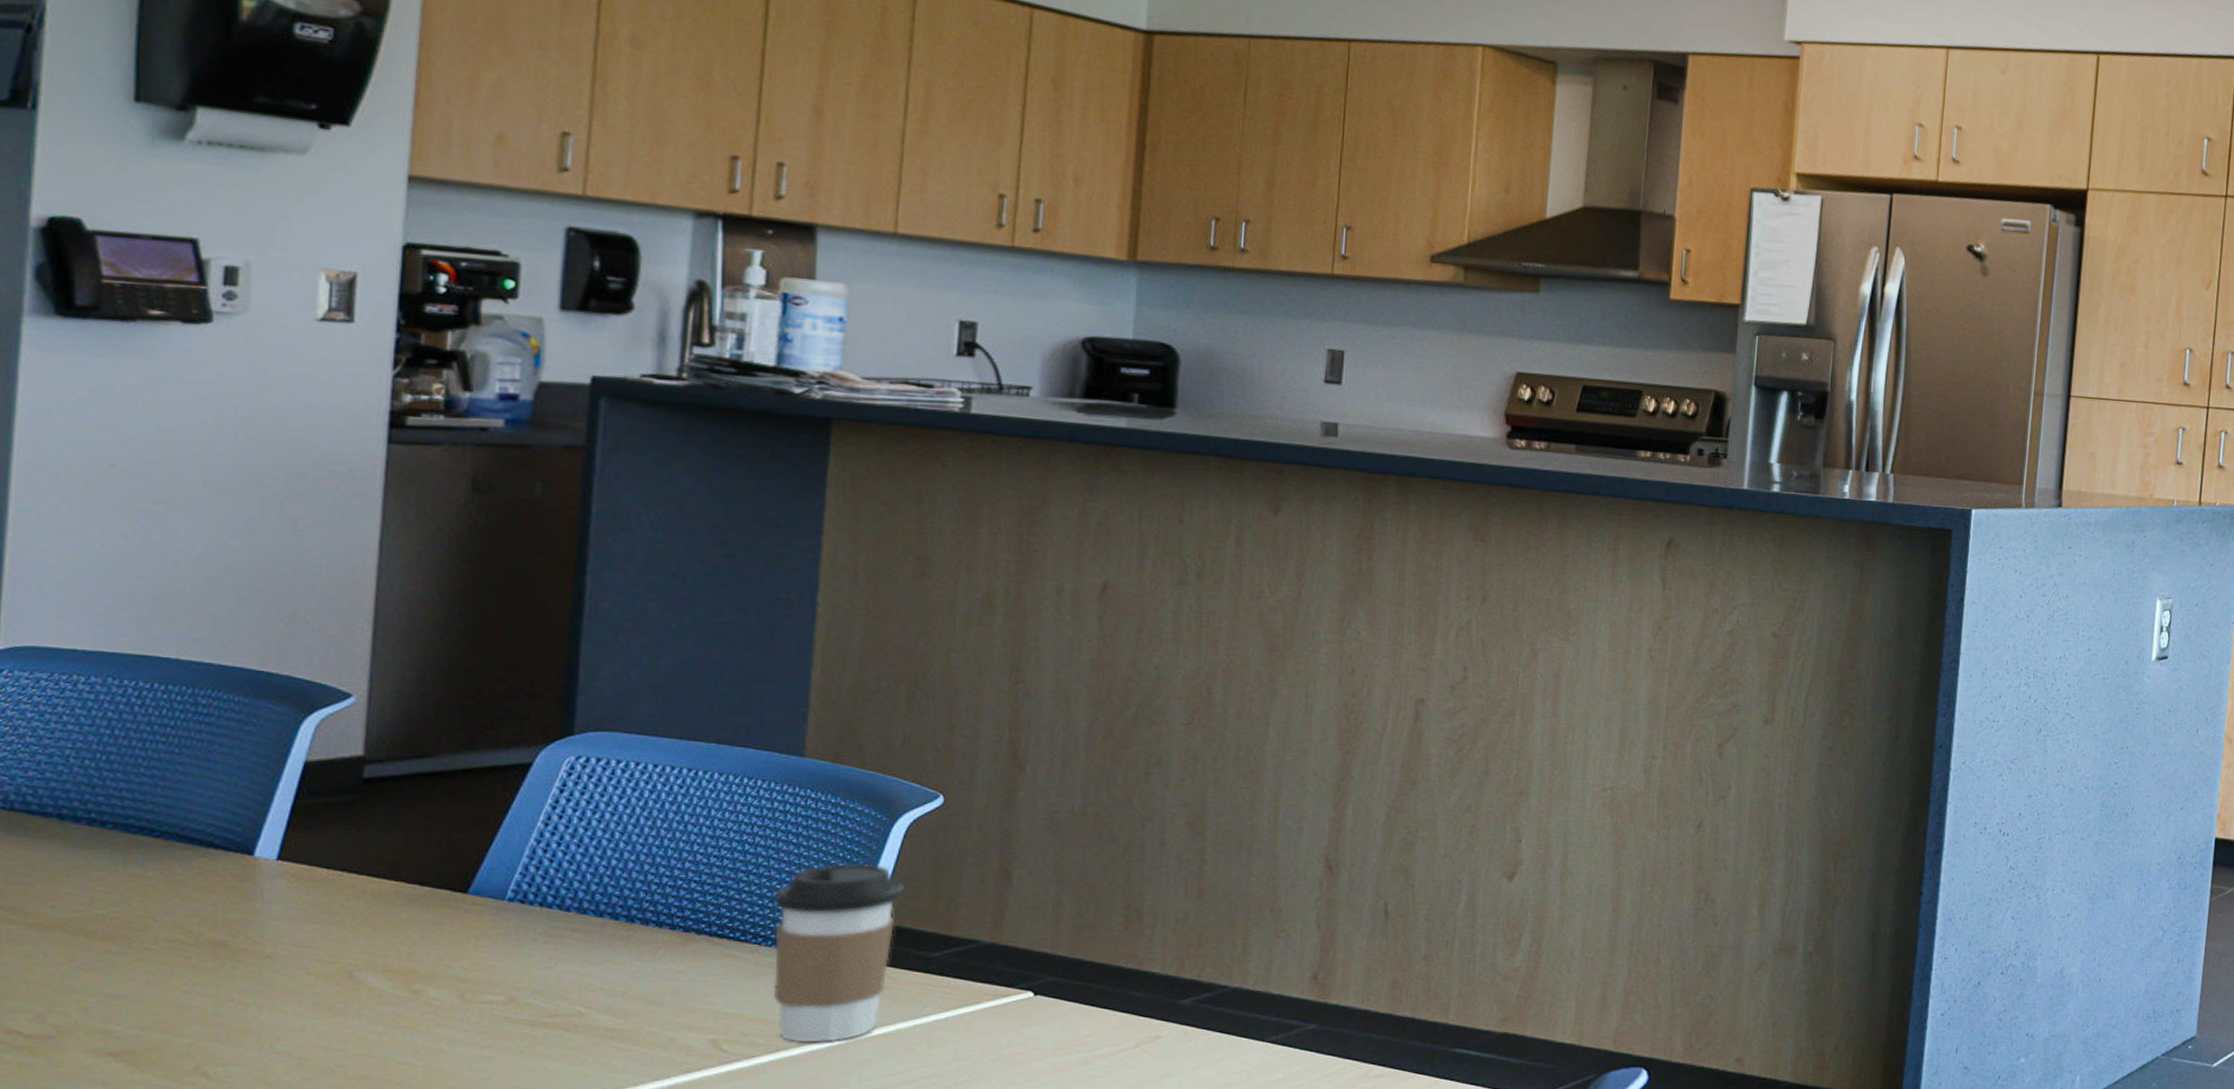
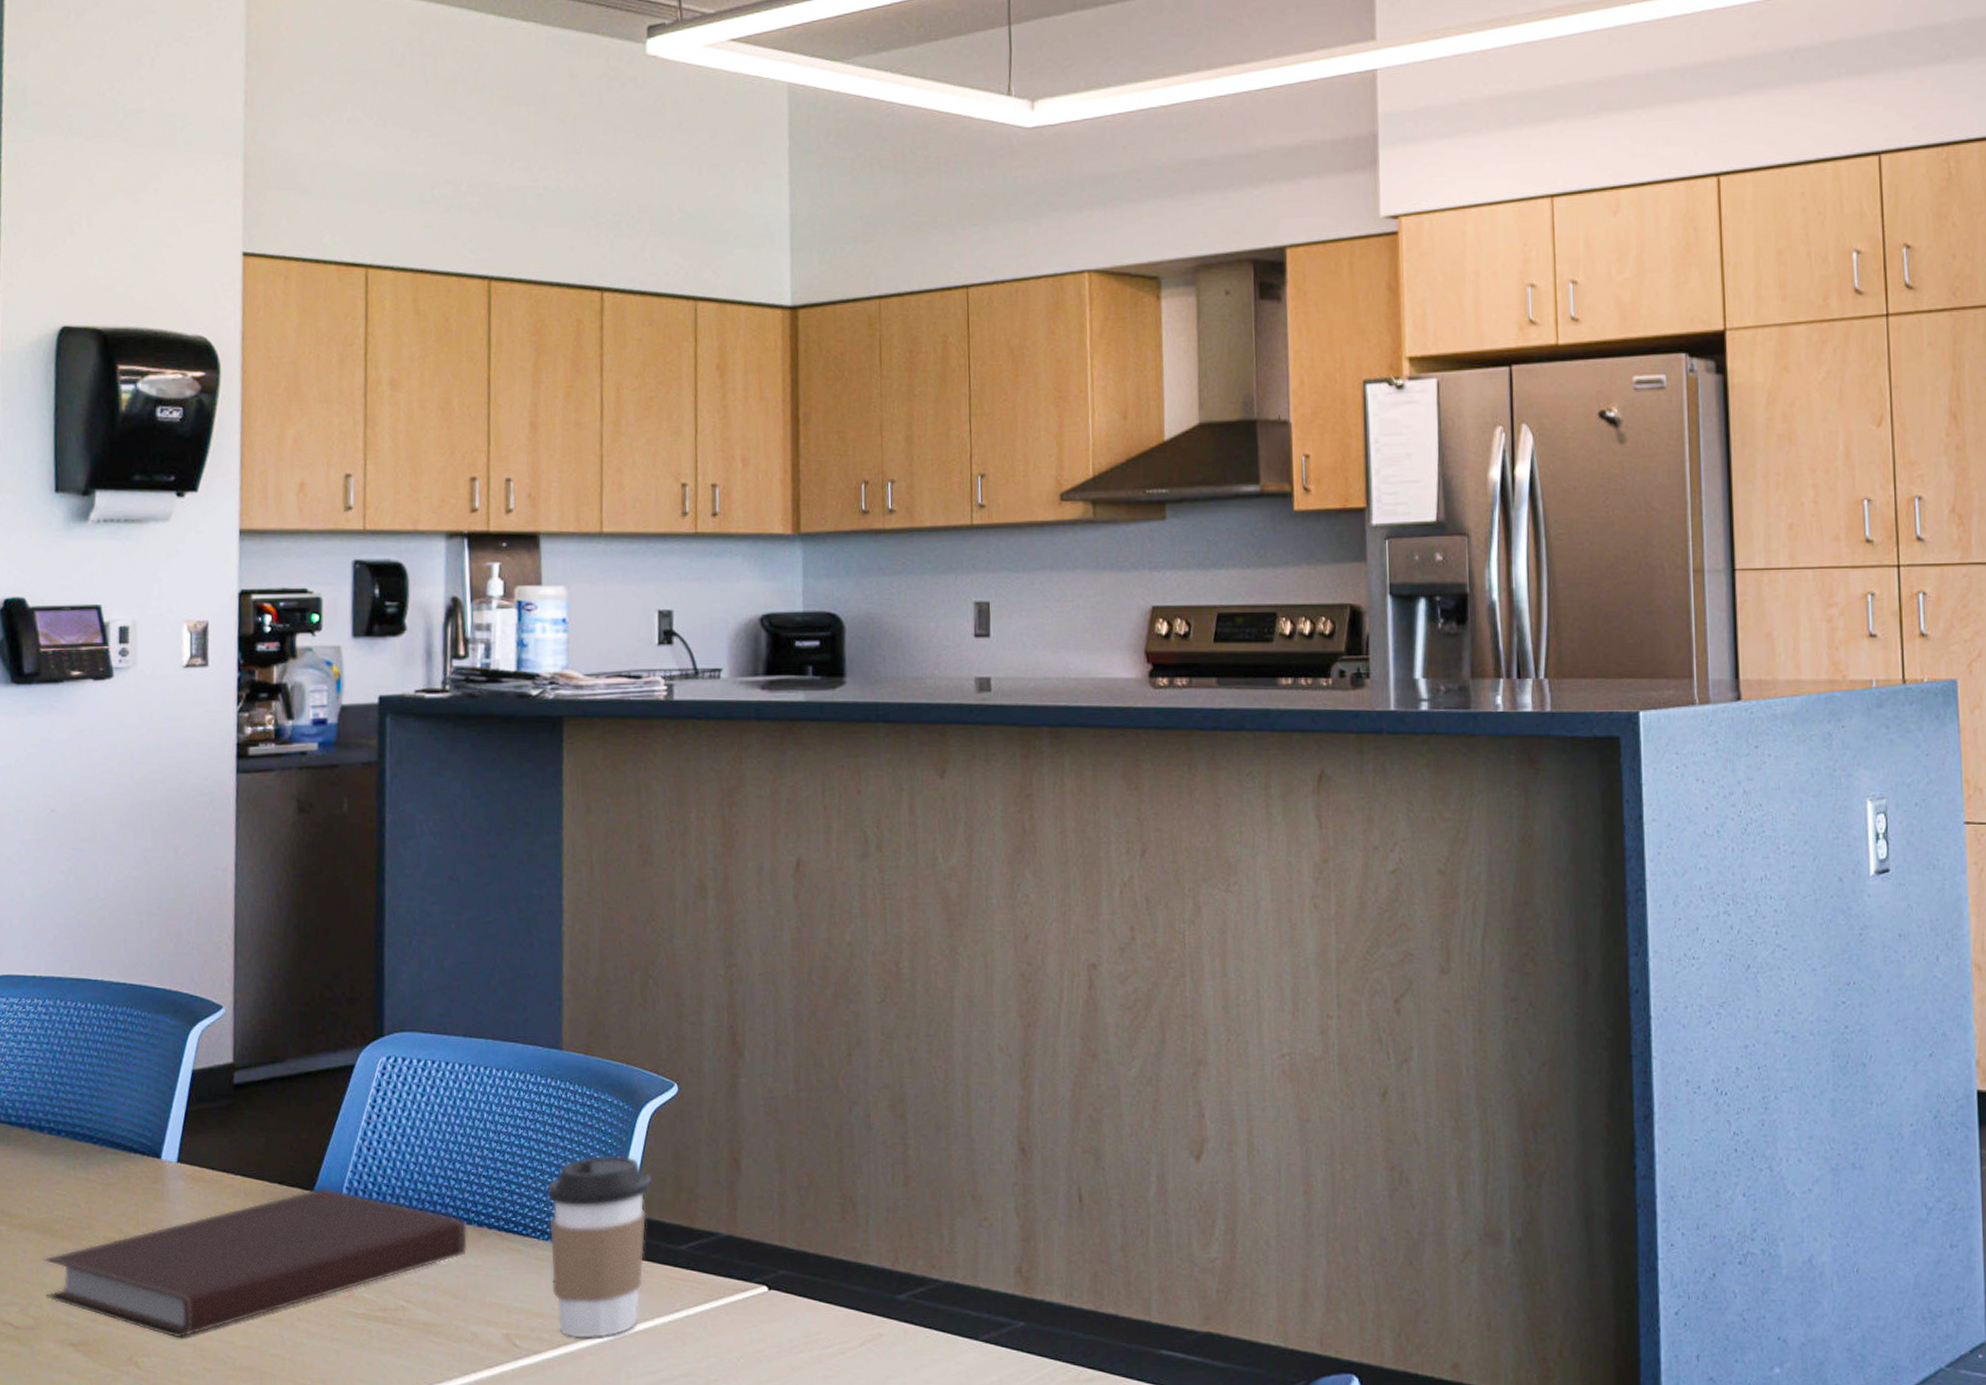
notebook: none [73,889,668,1047] -> present [44,1187,467,1338]

